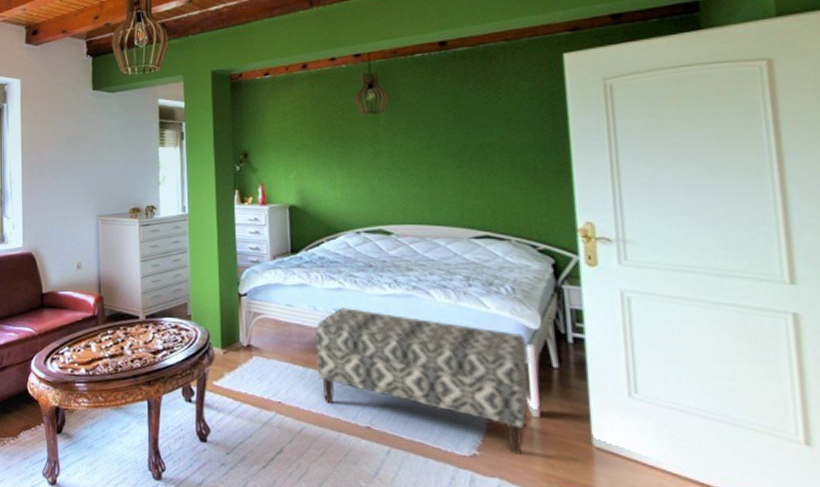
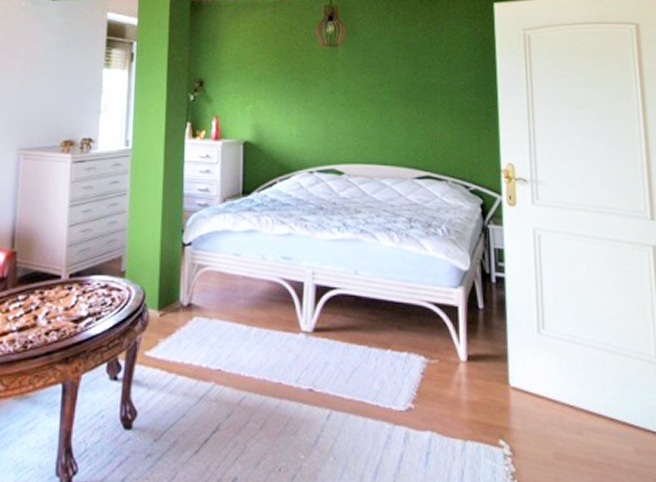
bench: present [315,308,531,455] -> none [261,255,460,403]

